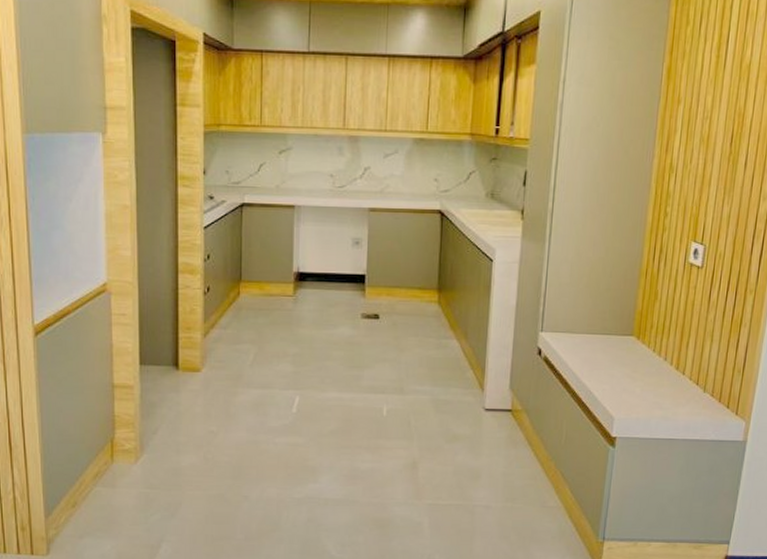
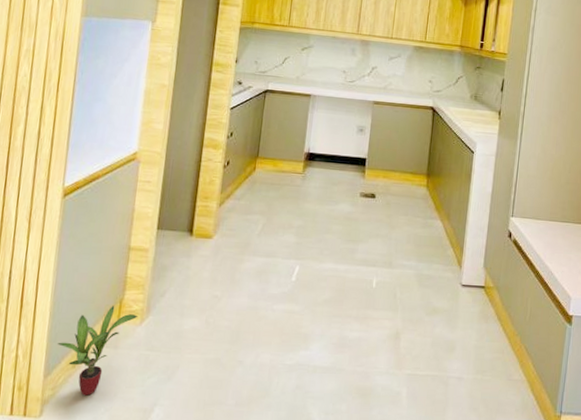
potted plant: none [53,445,132,534] -> present [57,306,138,396]

